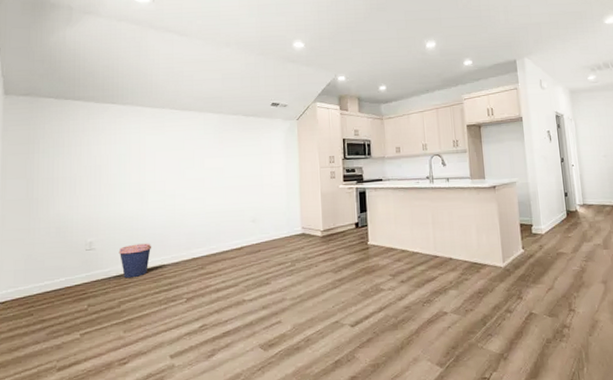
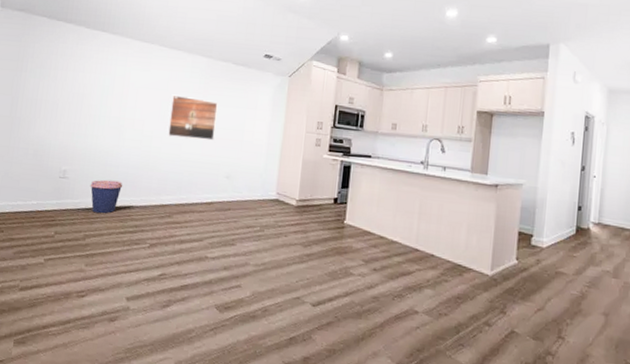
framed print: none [188,152,235,192] -> present [167,94,218,141]

